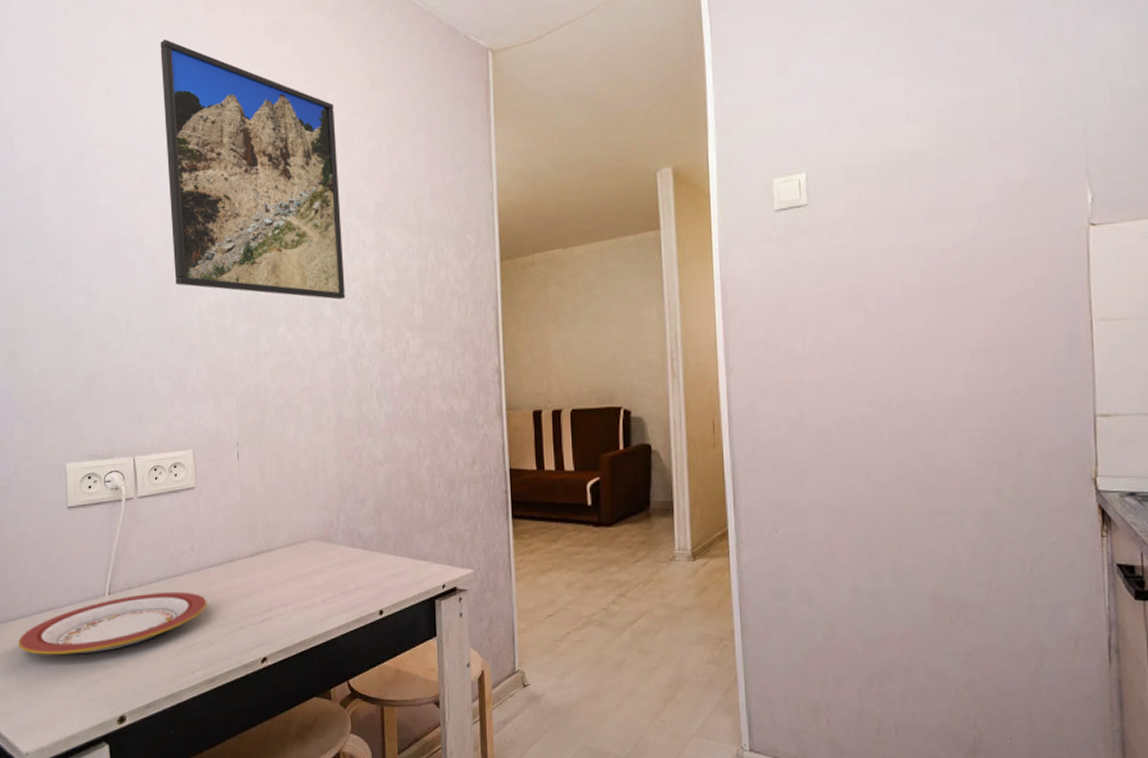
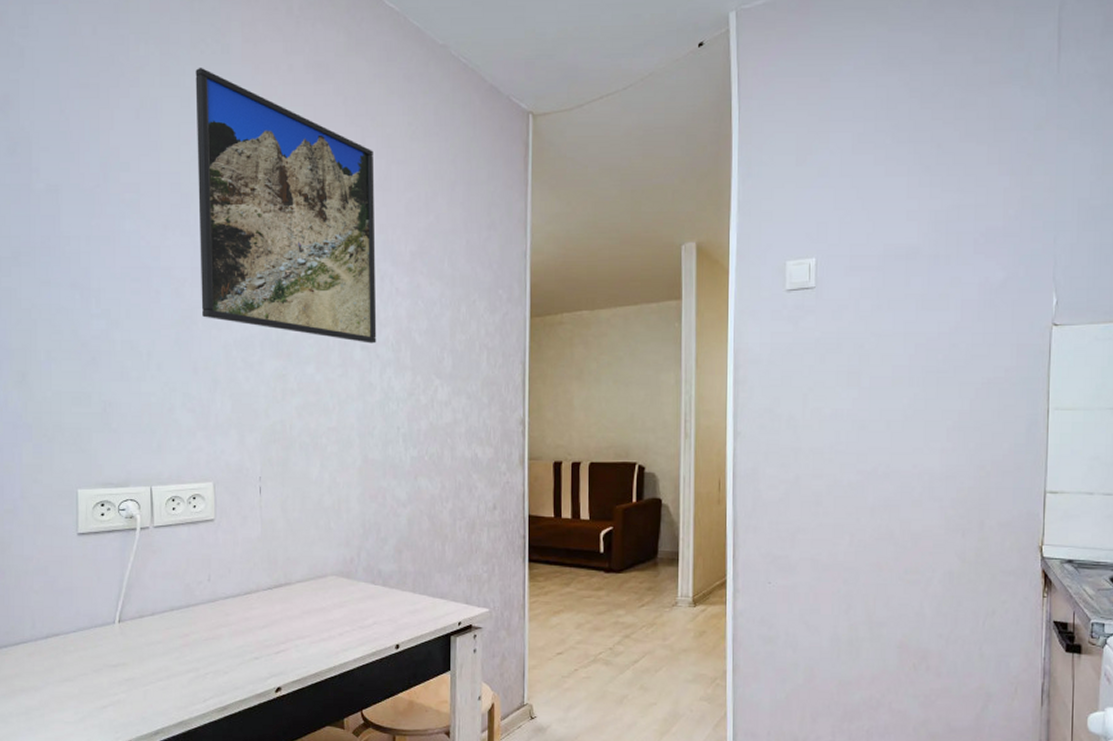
plate: present [19,591,207,655] -> none [20,621,222,681]

